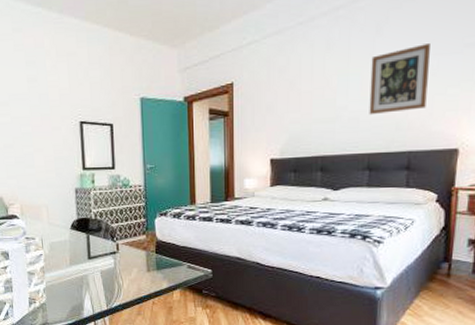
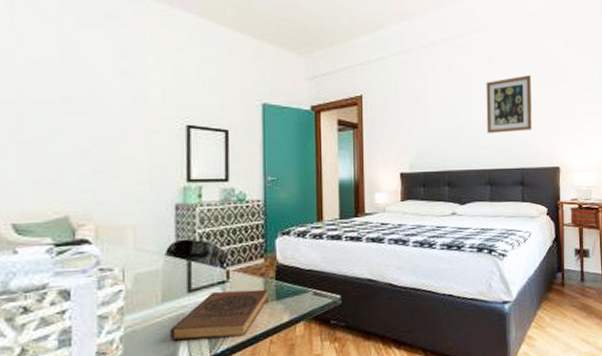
book: none [76,259,150,296] -> present [169,289,268,341]

